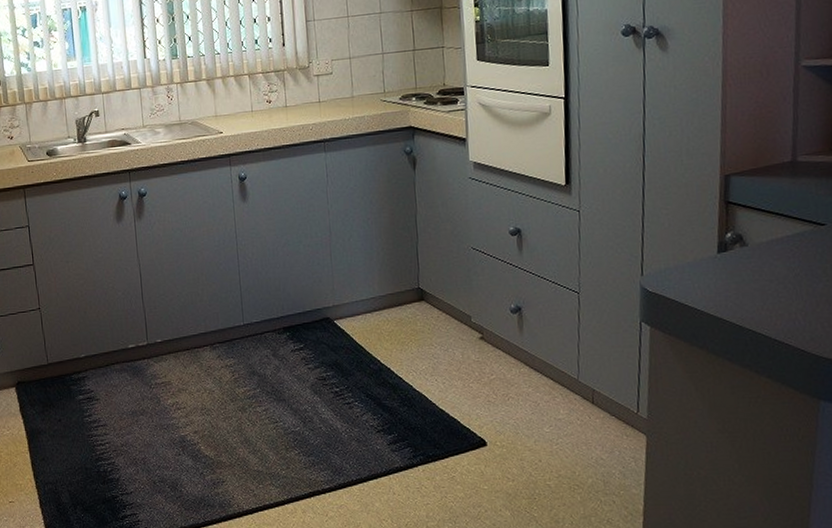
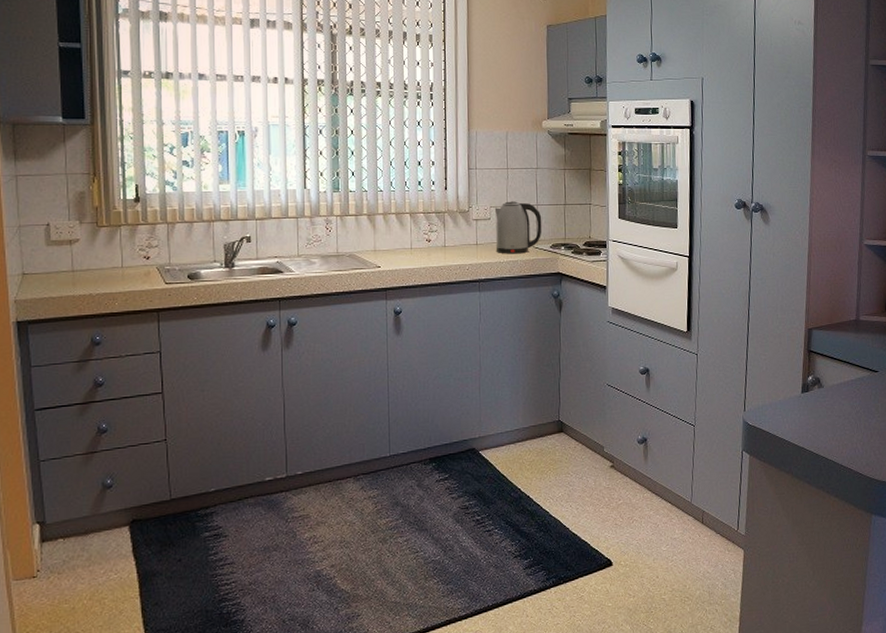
kettle: none [336,51,390,110] -> present [494,201,542,254]

